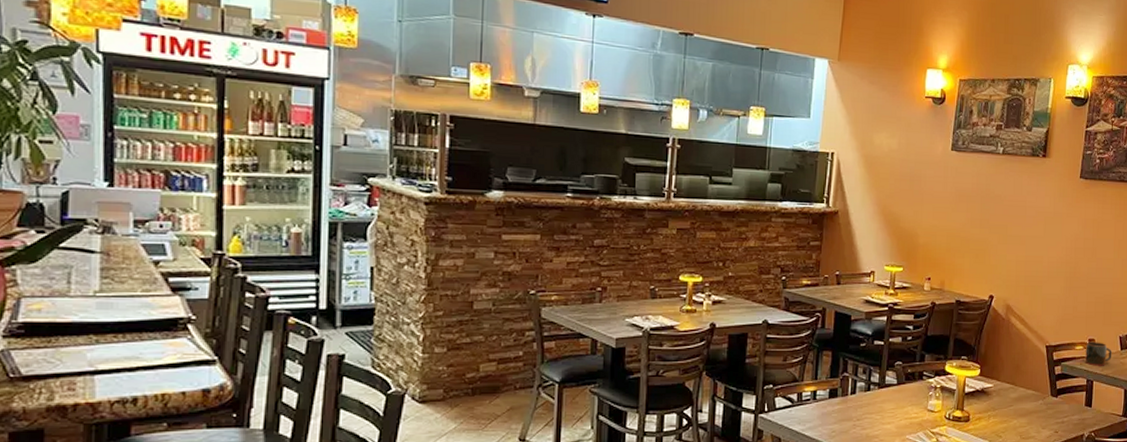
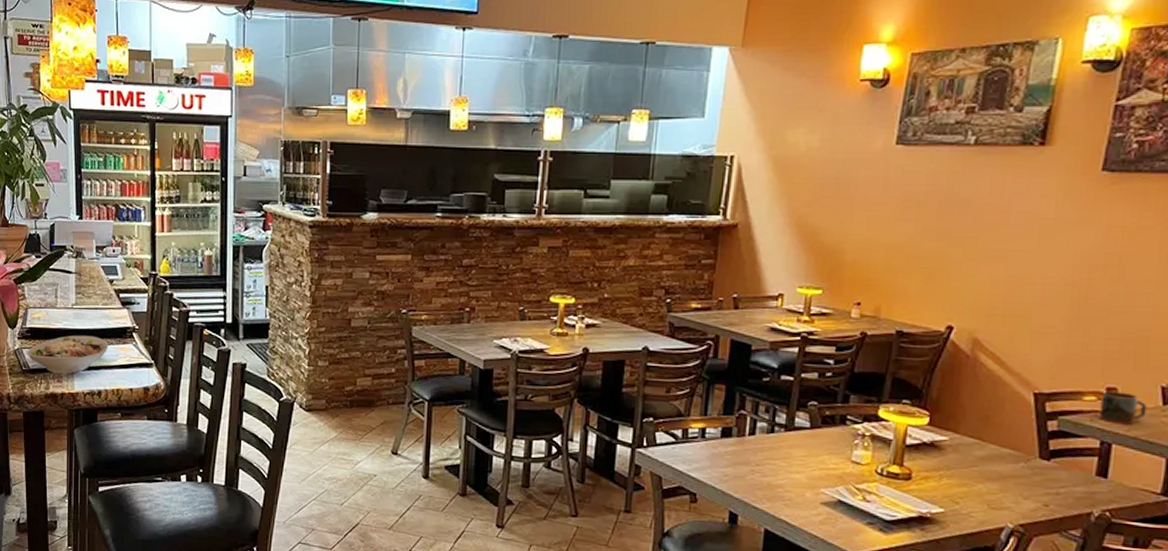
salad: none [17,329,151,380] -> present [27,335,109,374]

